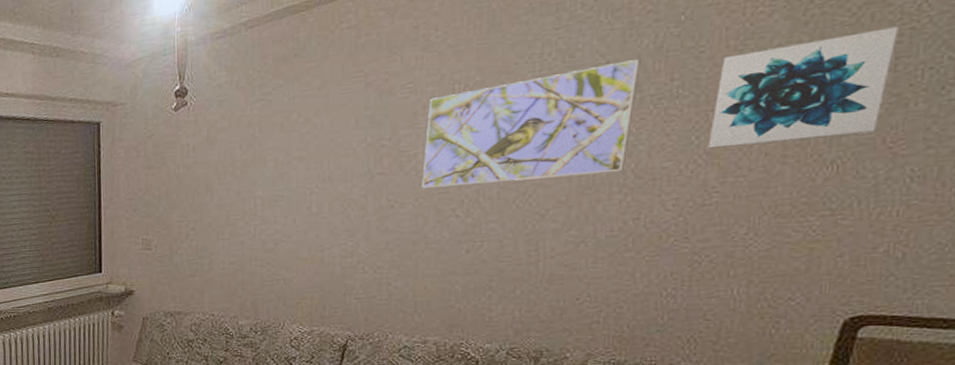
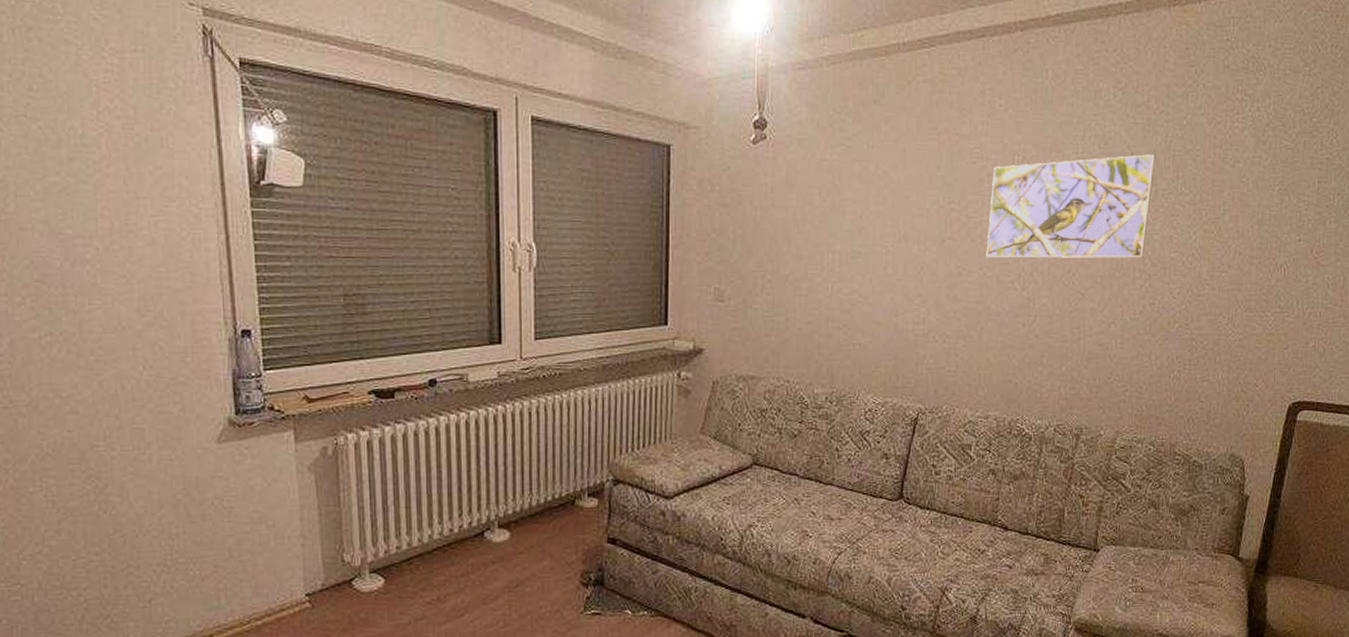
wall art: present [708,27,899,149] -> none [1202,156,1320,245]

